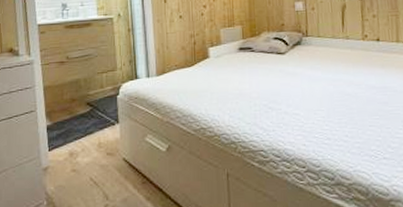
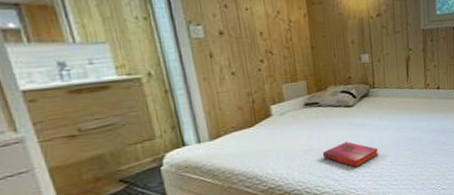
hardback book: none [252,90,309,118] -> present [322,141,378,168]

